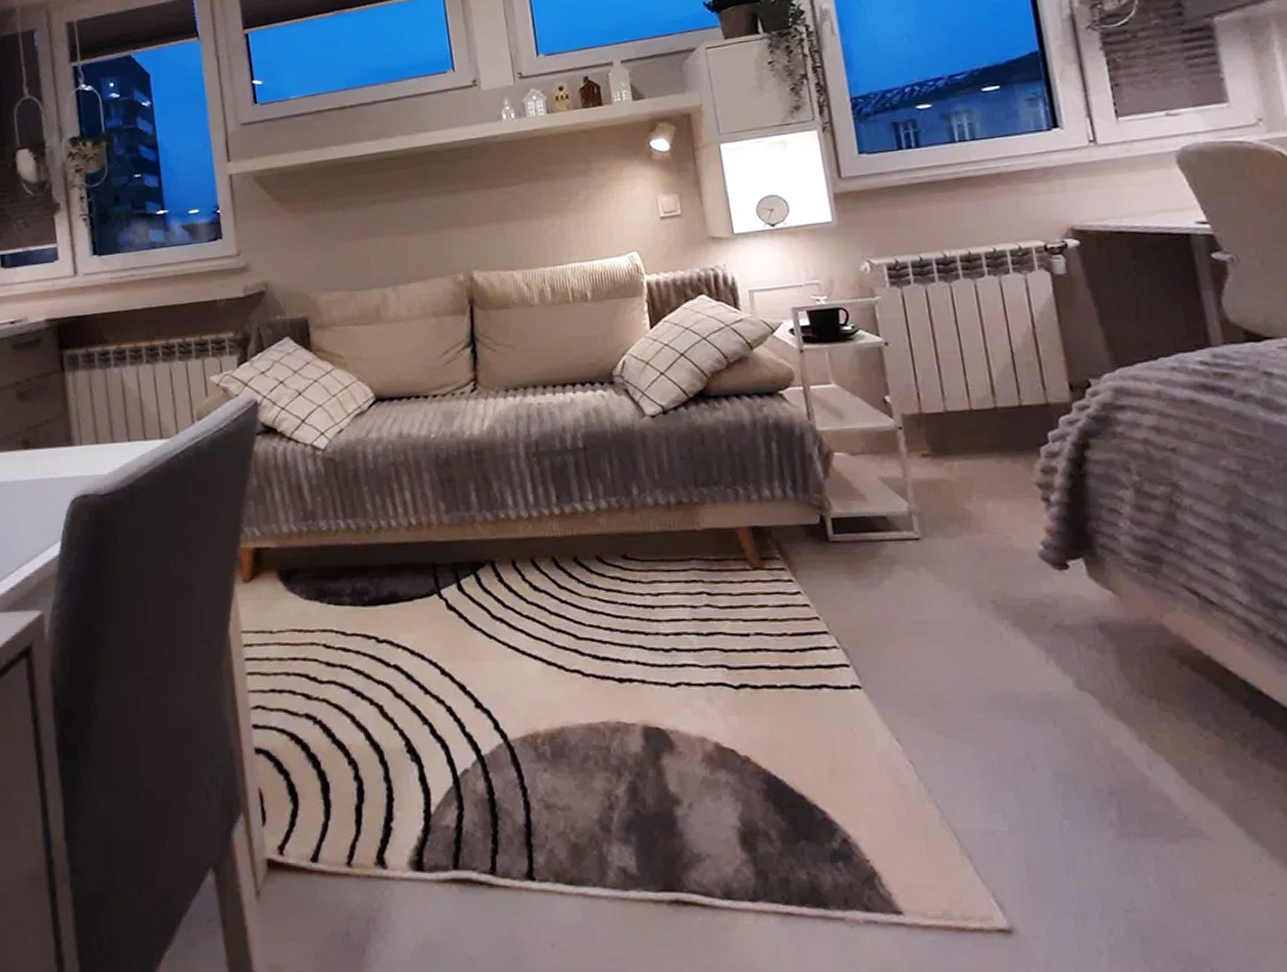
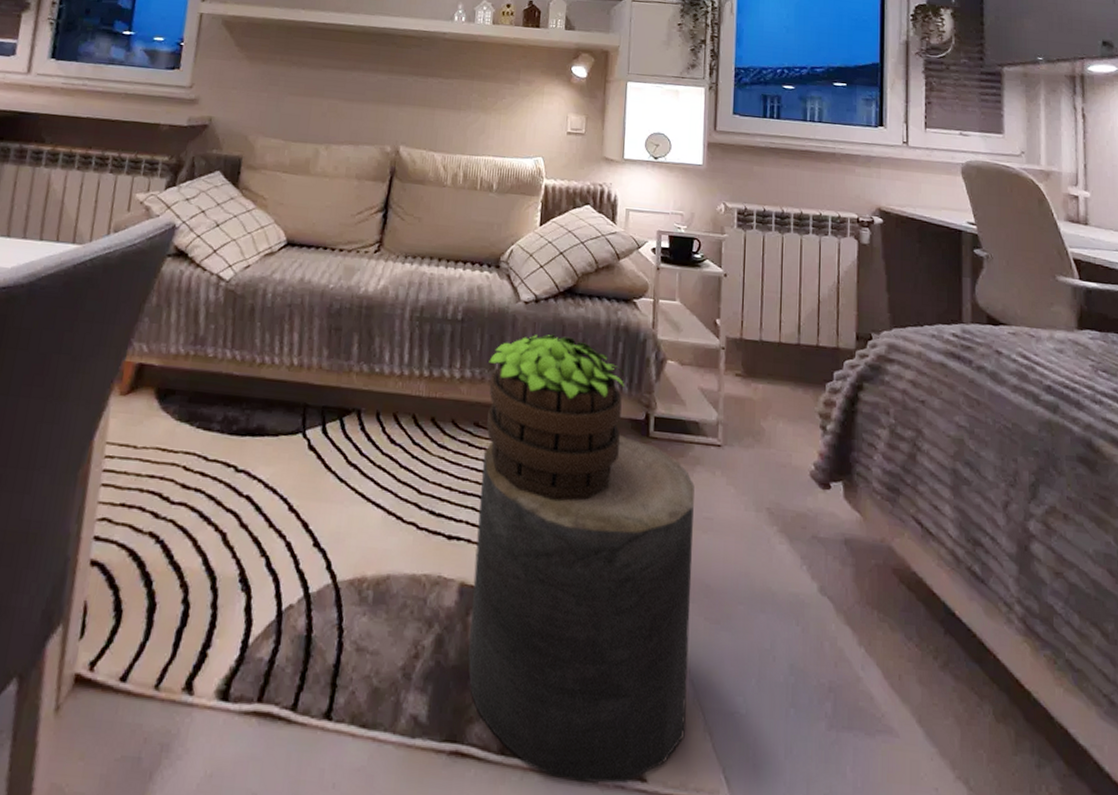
potted plant: none [623,445,797,627] -> present [487,334,625,502]
stool: none [639,544,938,921] -> present [468,435,695,784]

